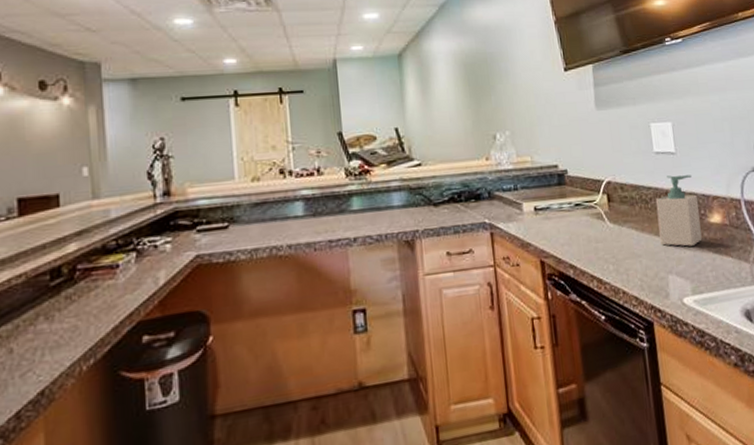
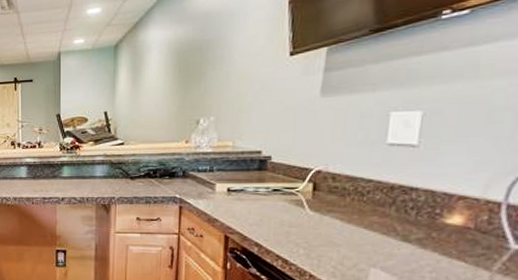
soap bottle: present [655,175,702,247] -> none [369,169,436,244]

